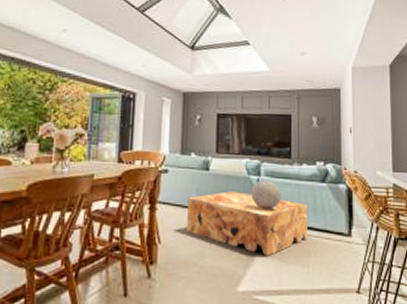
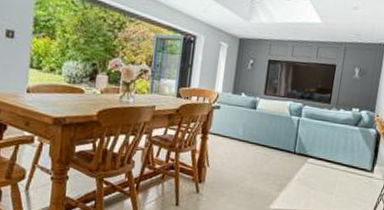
coffee table: present [187,191,307,256] -> none [232,128,339,183]
decorative globe: present [251,179,281,209] -> none [290,120,318,146]

